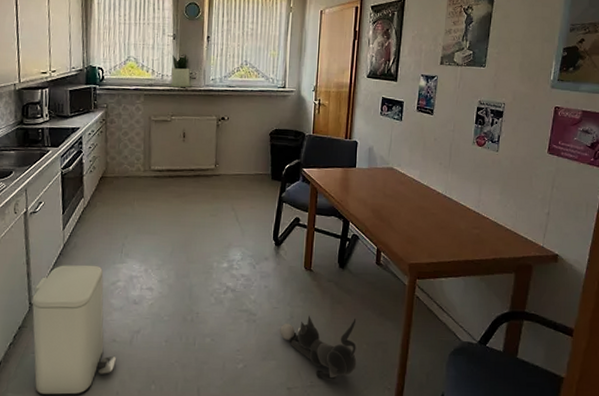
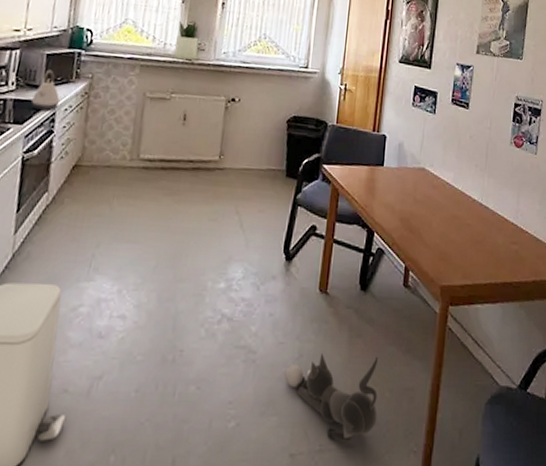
kettle: none [62,102,85,136] -> present [30,69,61,111]

